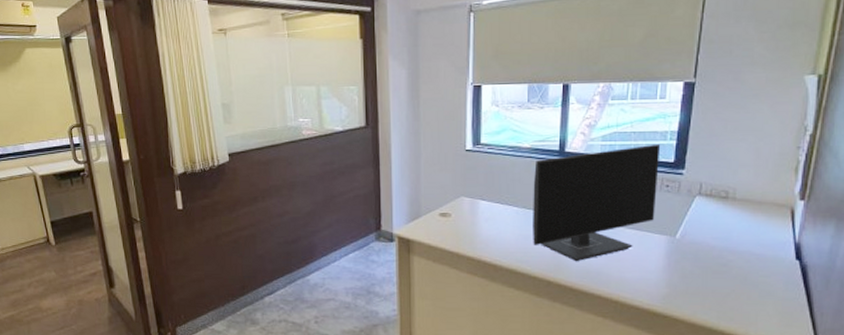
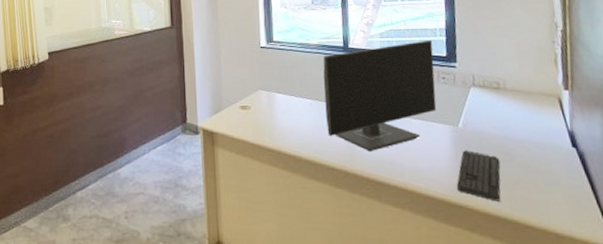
keyboard: none [665,261,715,312] -> present [457,150,501,201]

